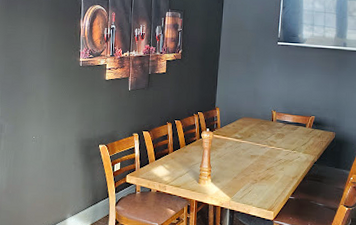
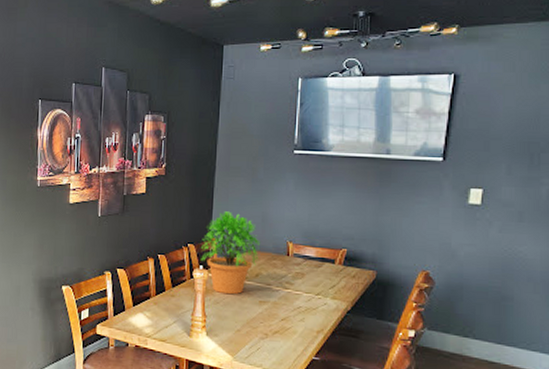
potted plant: none [208,87,253,151] -> present [201,211,261,295]

